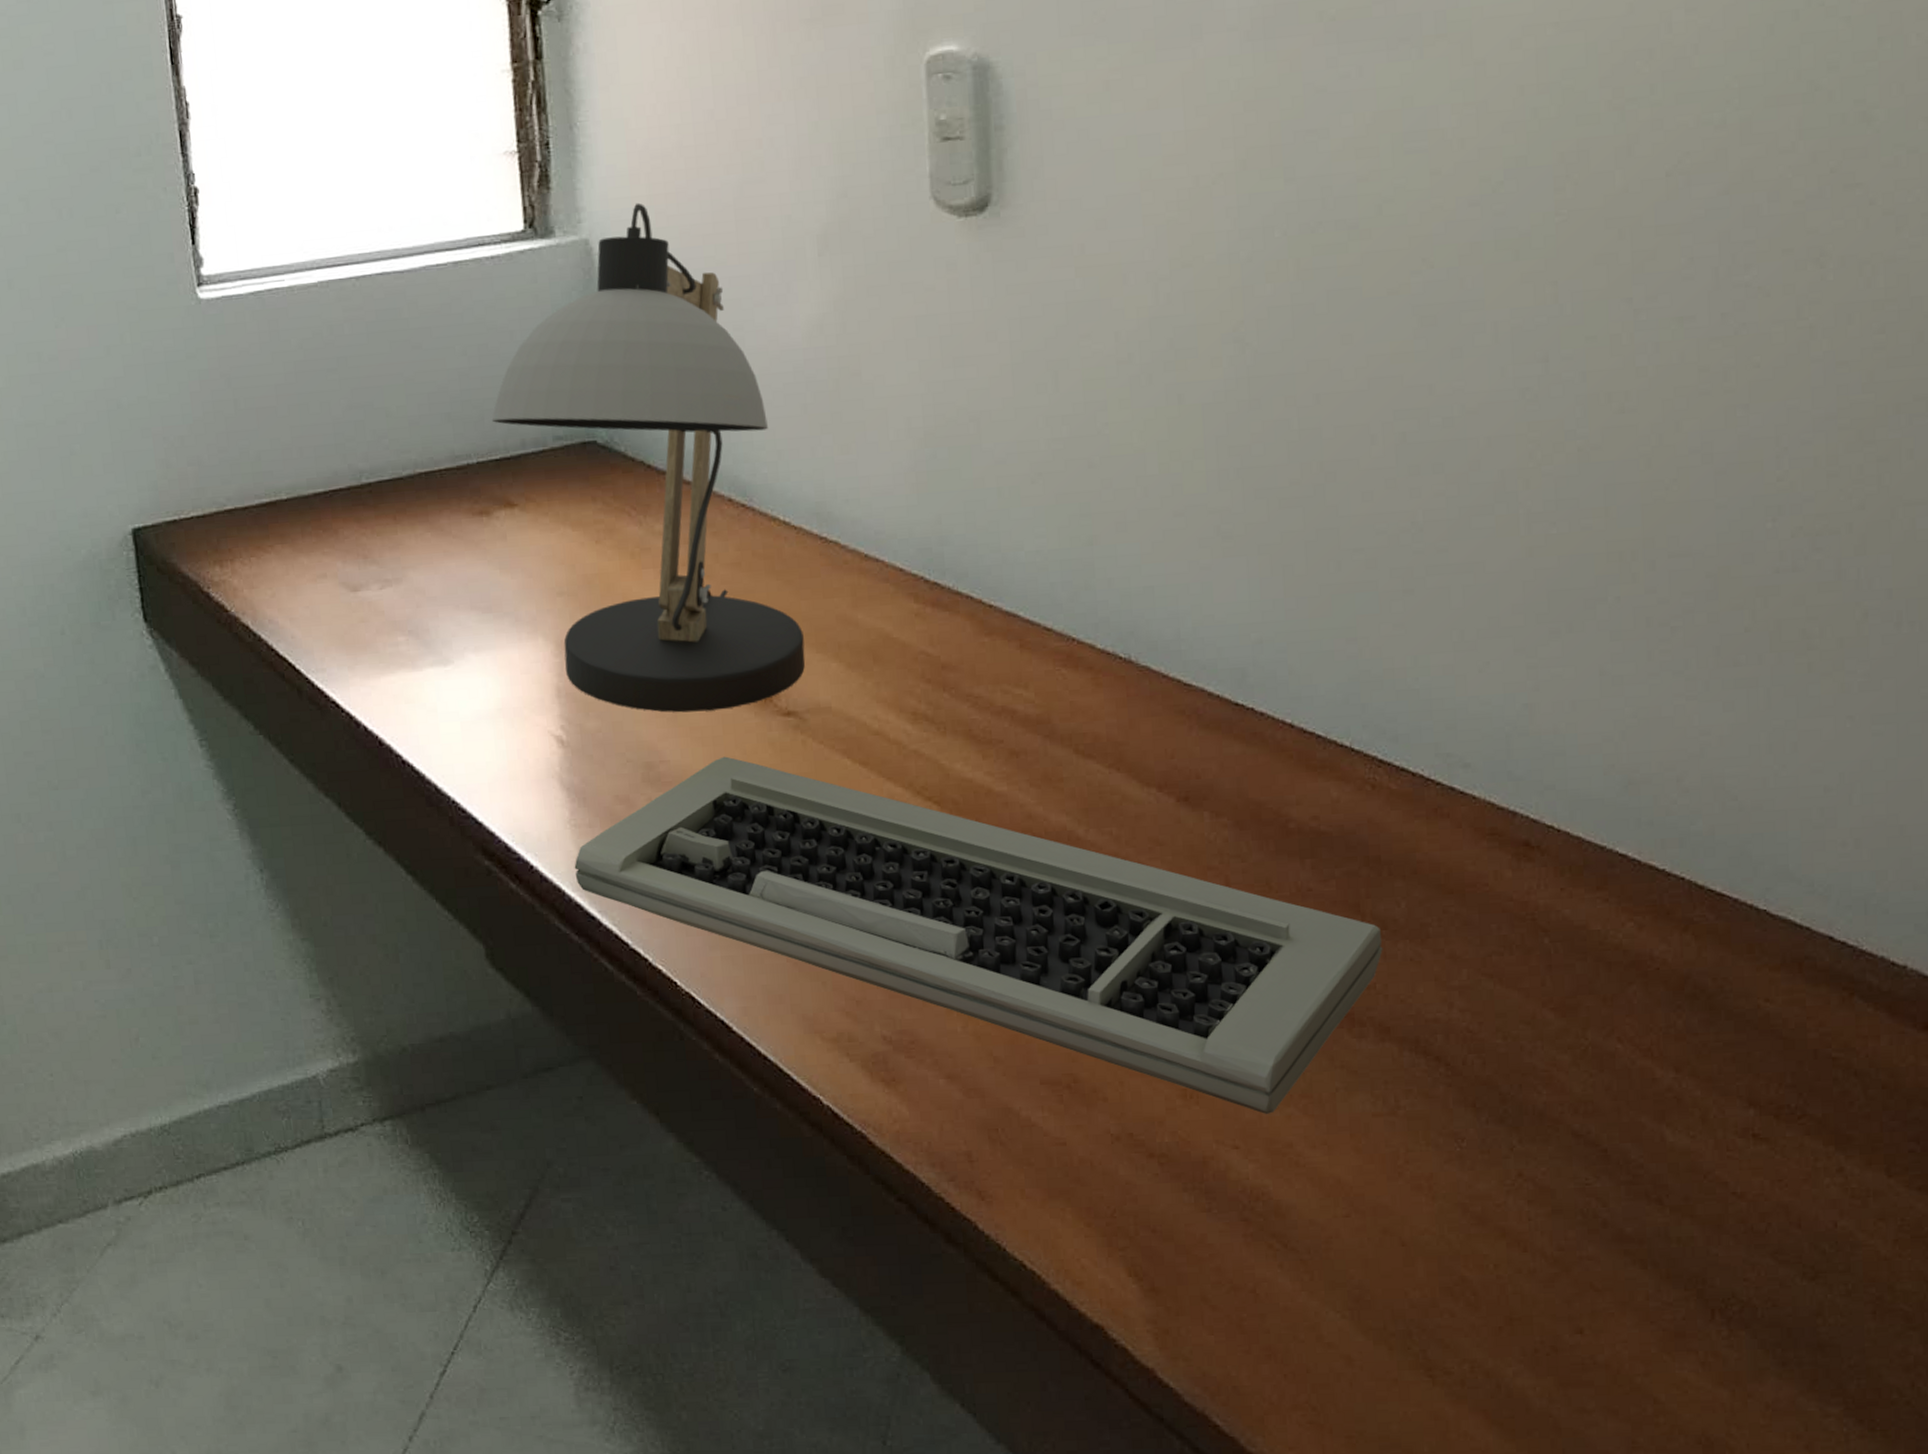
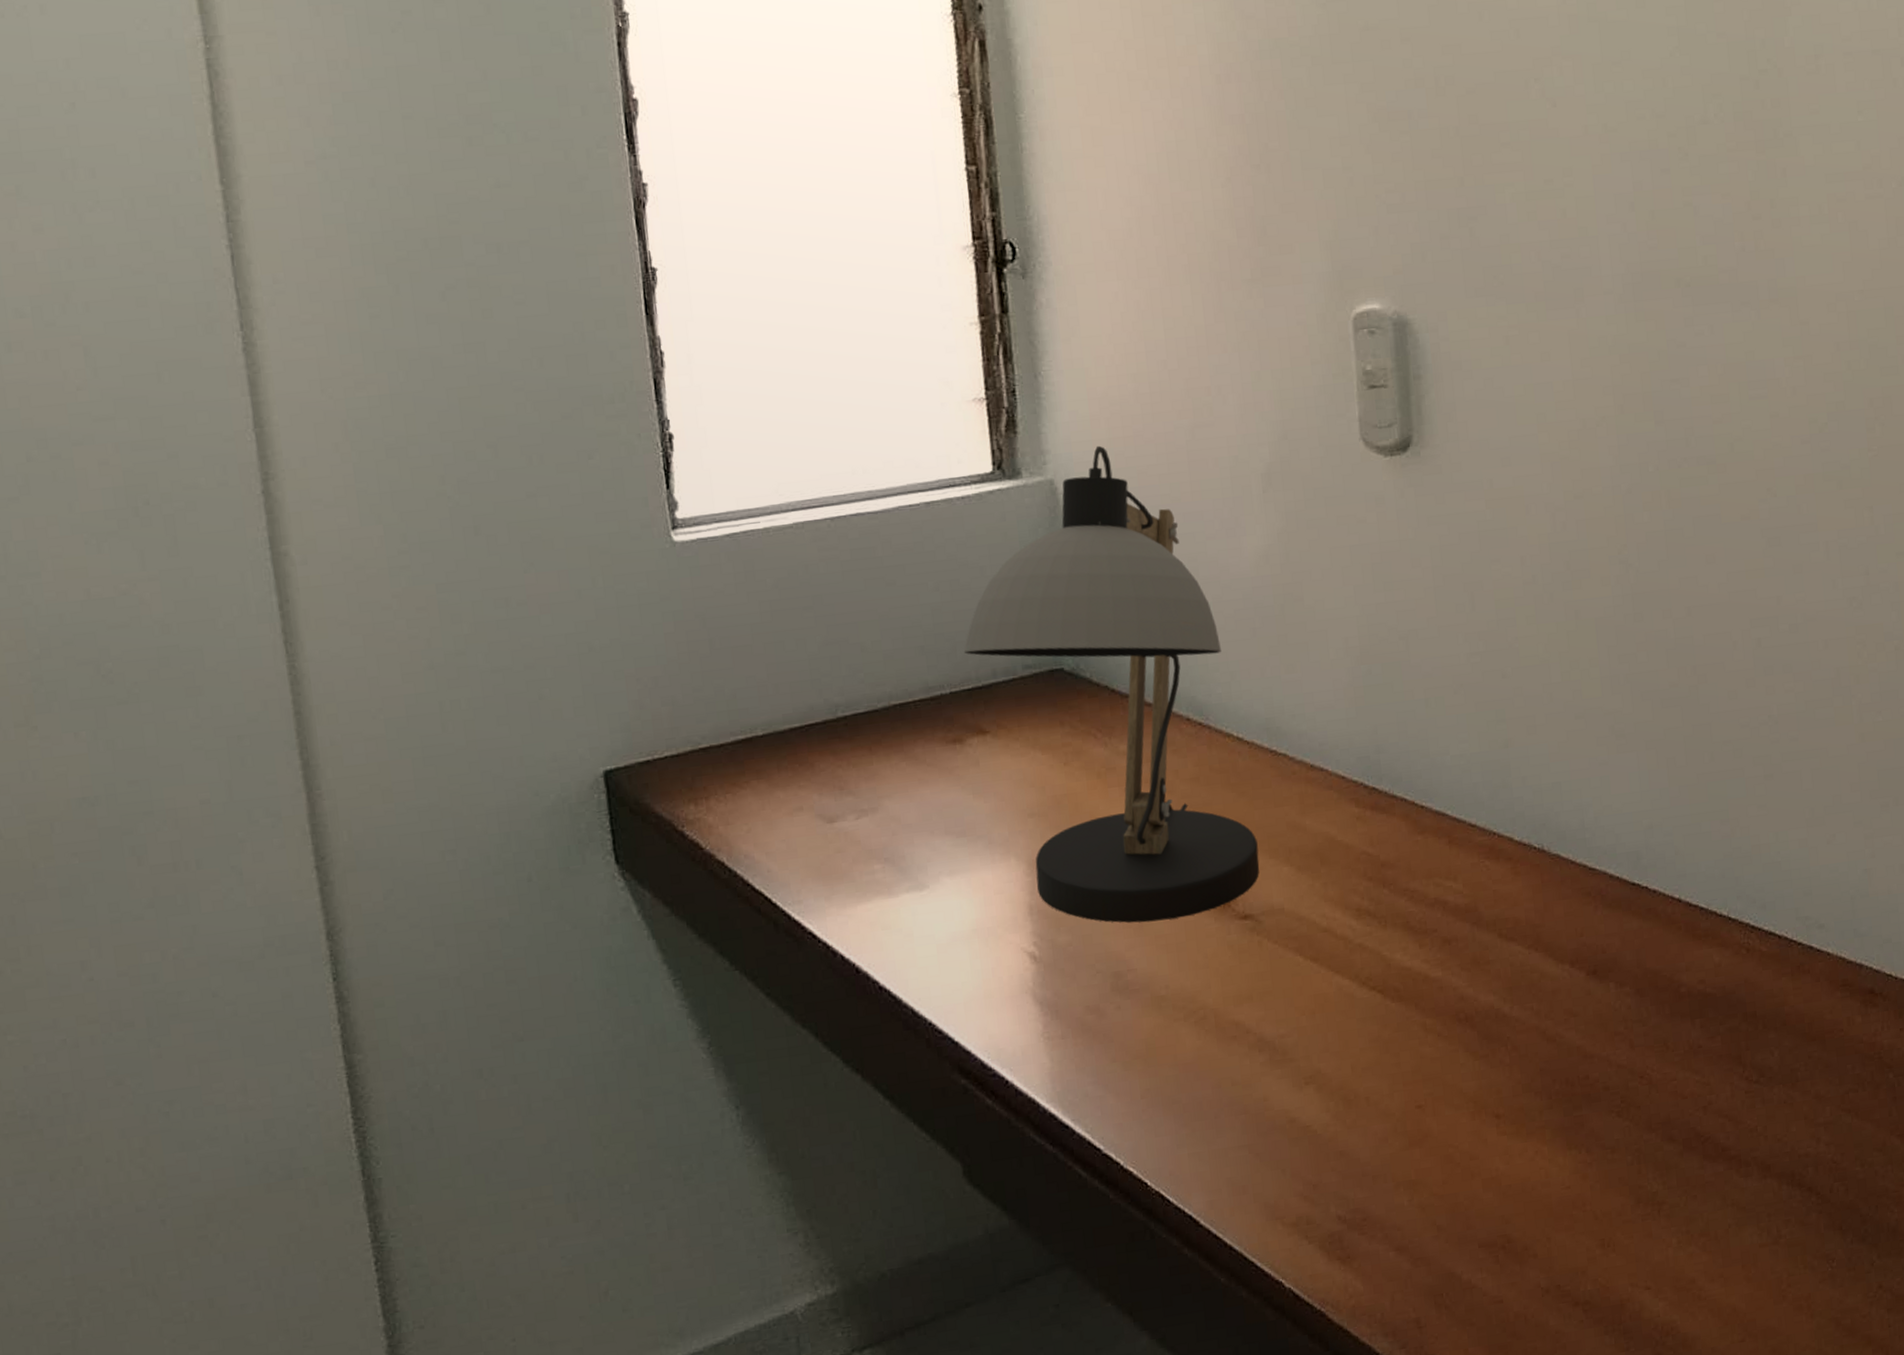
computer keyboard: present [574,756,1383,1115] -> none [1048,961,1762,1256]

